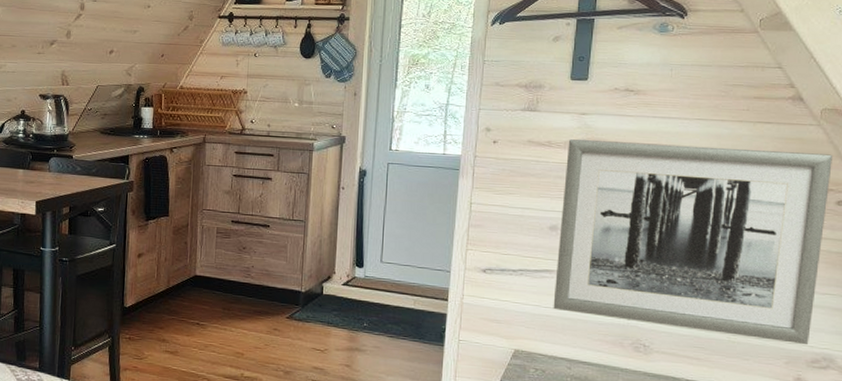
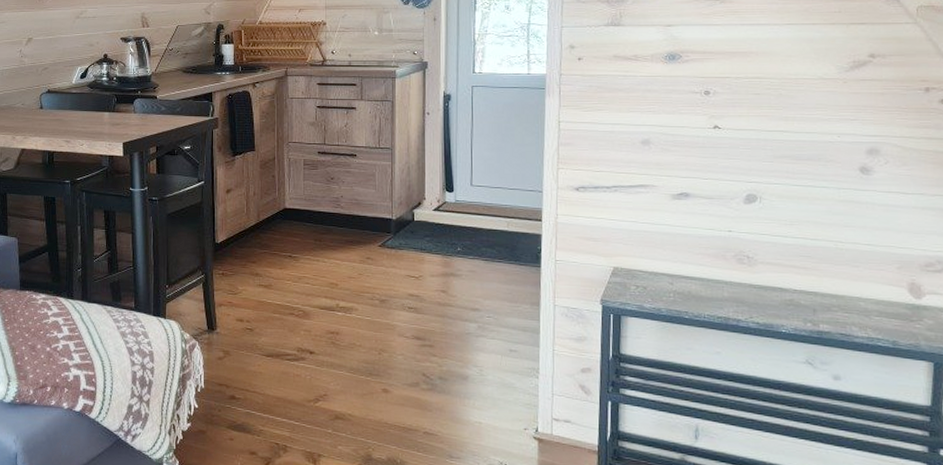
wall art: present [553,139,834,345] -> none [650,51,933,249]

